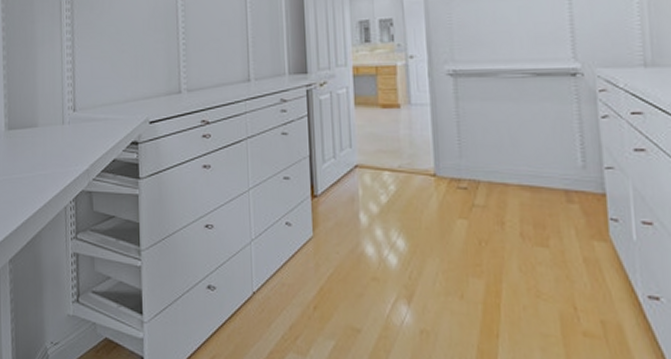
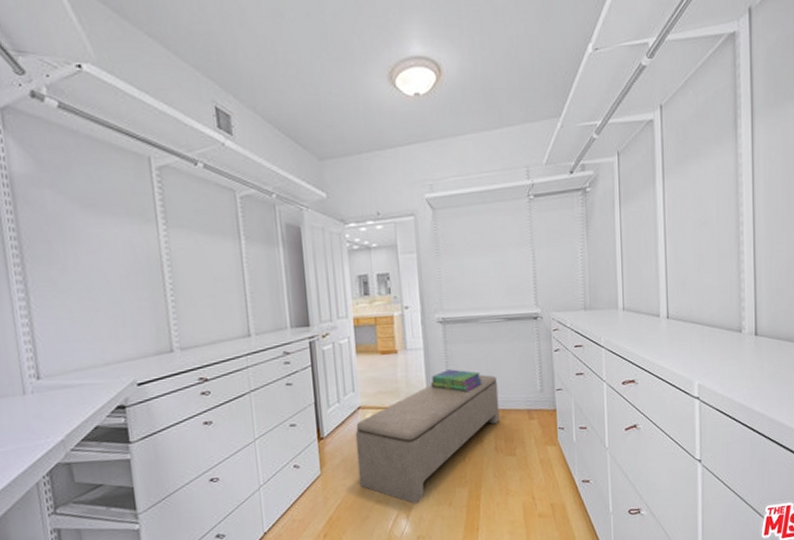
bench: none [351,139,527,289] -> present [355,374,500,504]
stack of books: none [439,131,503,160] -> present [431,369,482,392]

